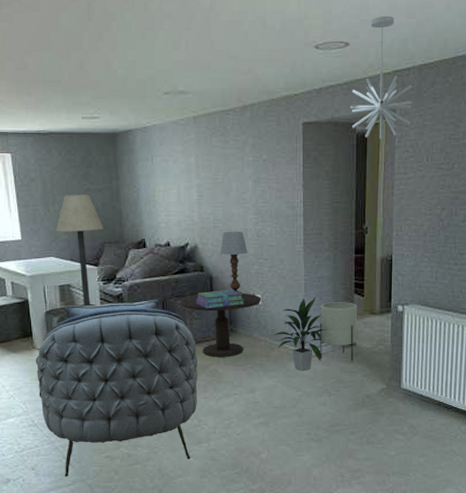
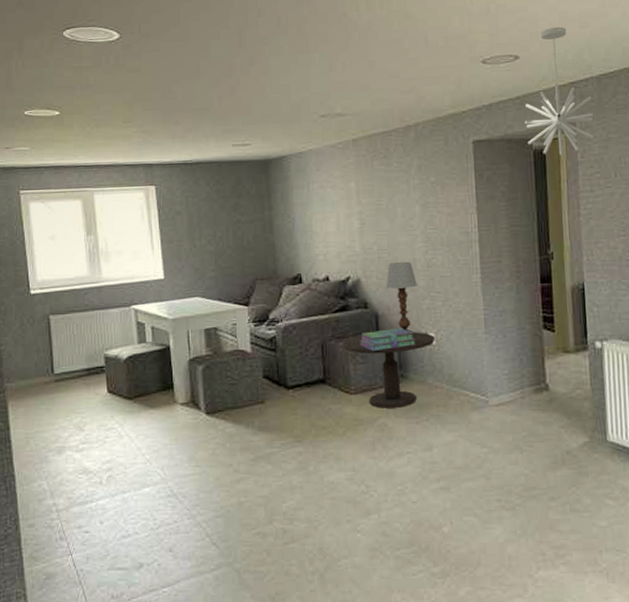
armchair: present [35,299,198,477] -> none [176,341,364,560]
floor lamp: present [56,194,104,306] -> none [202,227,255,352]
indoor plant: present [273,297,328,371] -> none [450,334,515,423]
planter: present [320,302,358,362] -> none [504,339,551,410]

